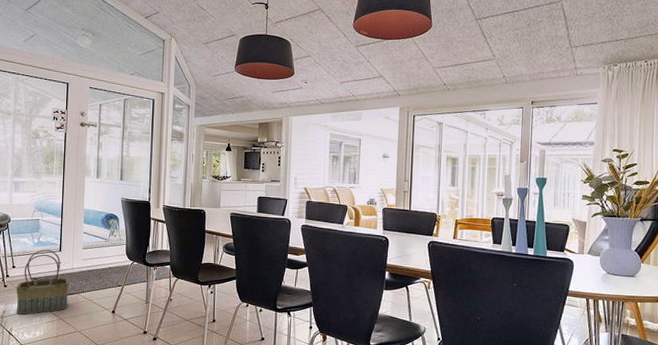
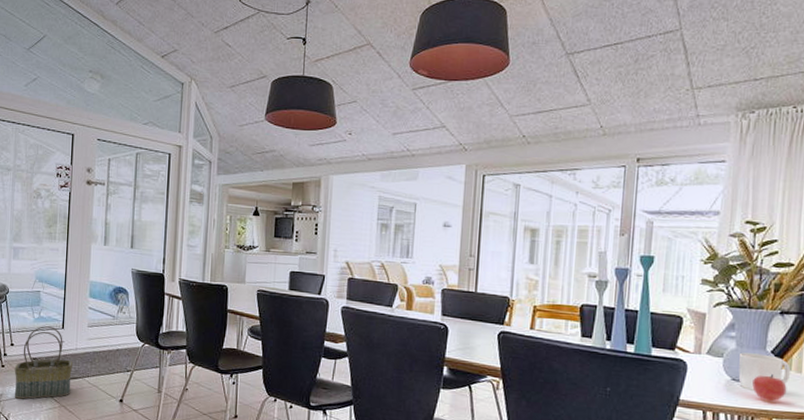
mug: none [611,252,650,281] -> present [738,352,791,391]
fruit: none [622,268,647,289] -> present [752,374,787,402]

